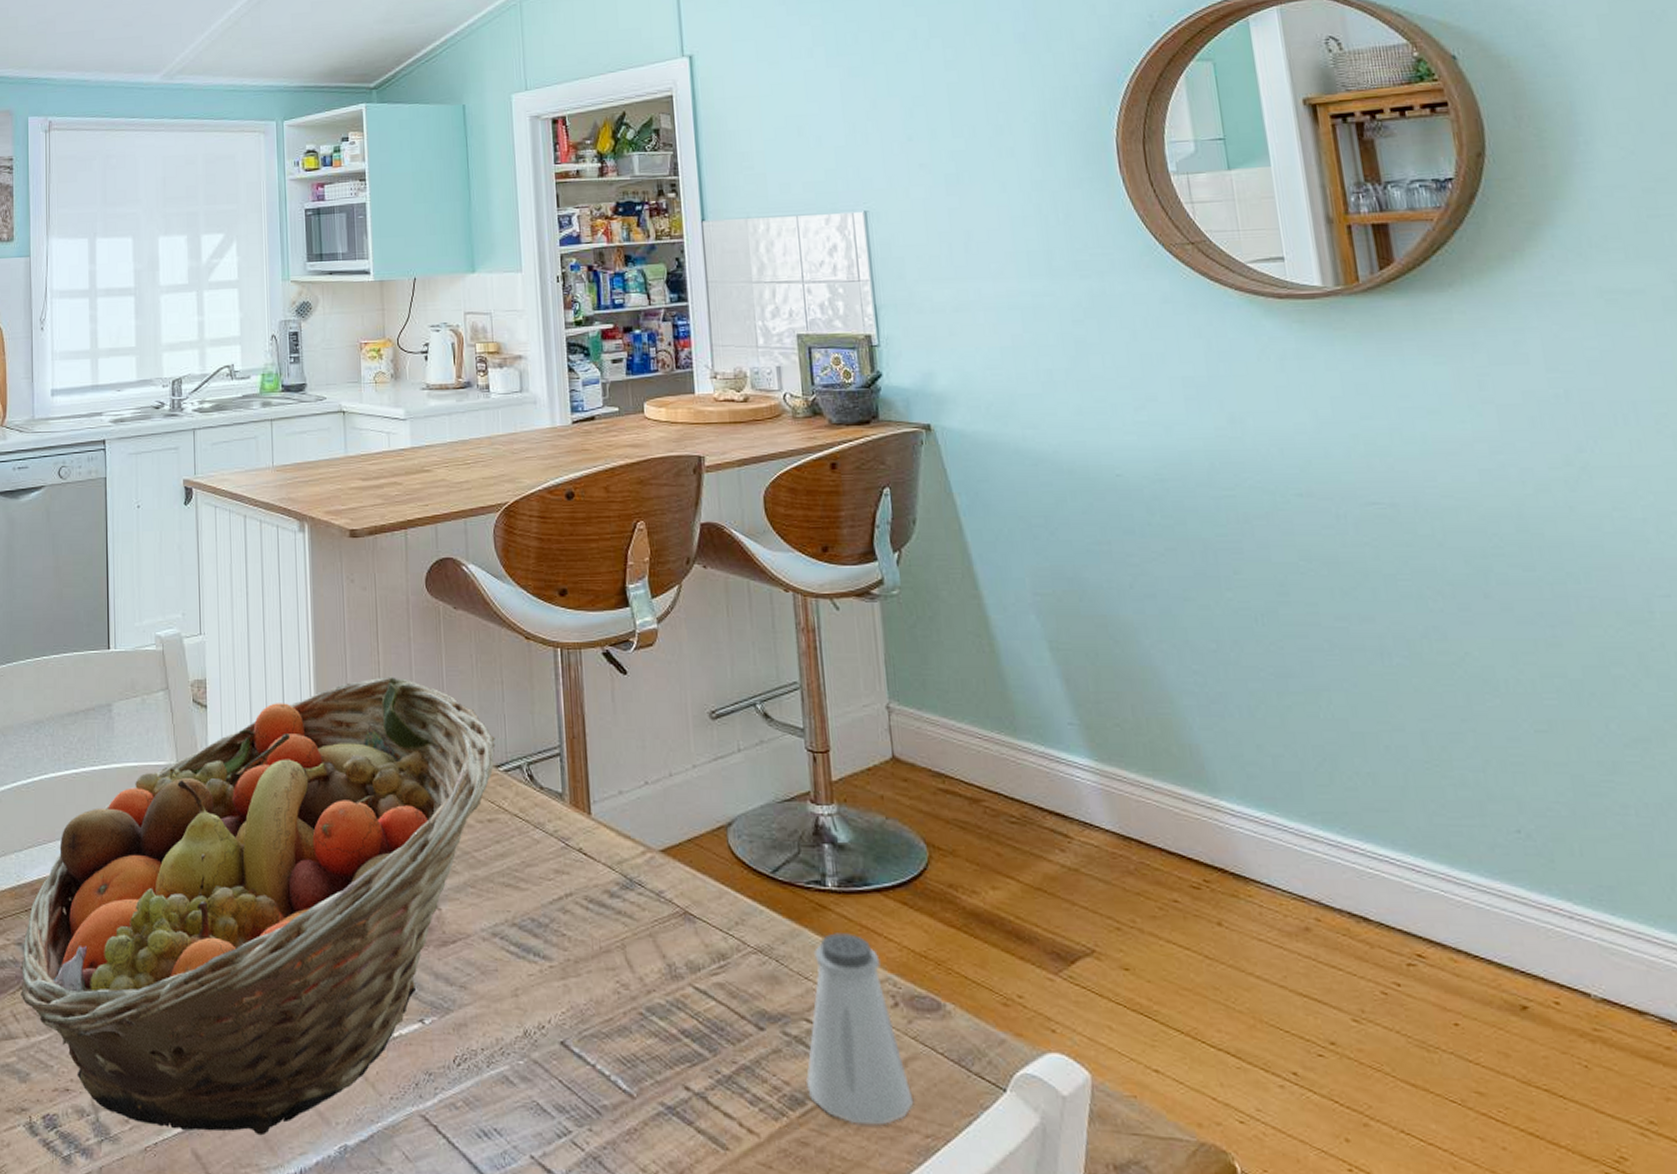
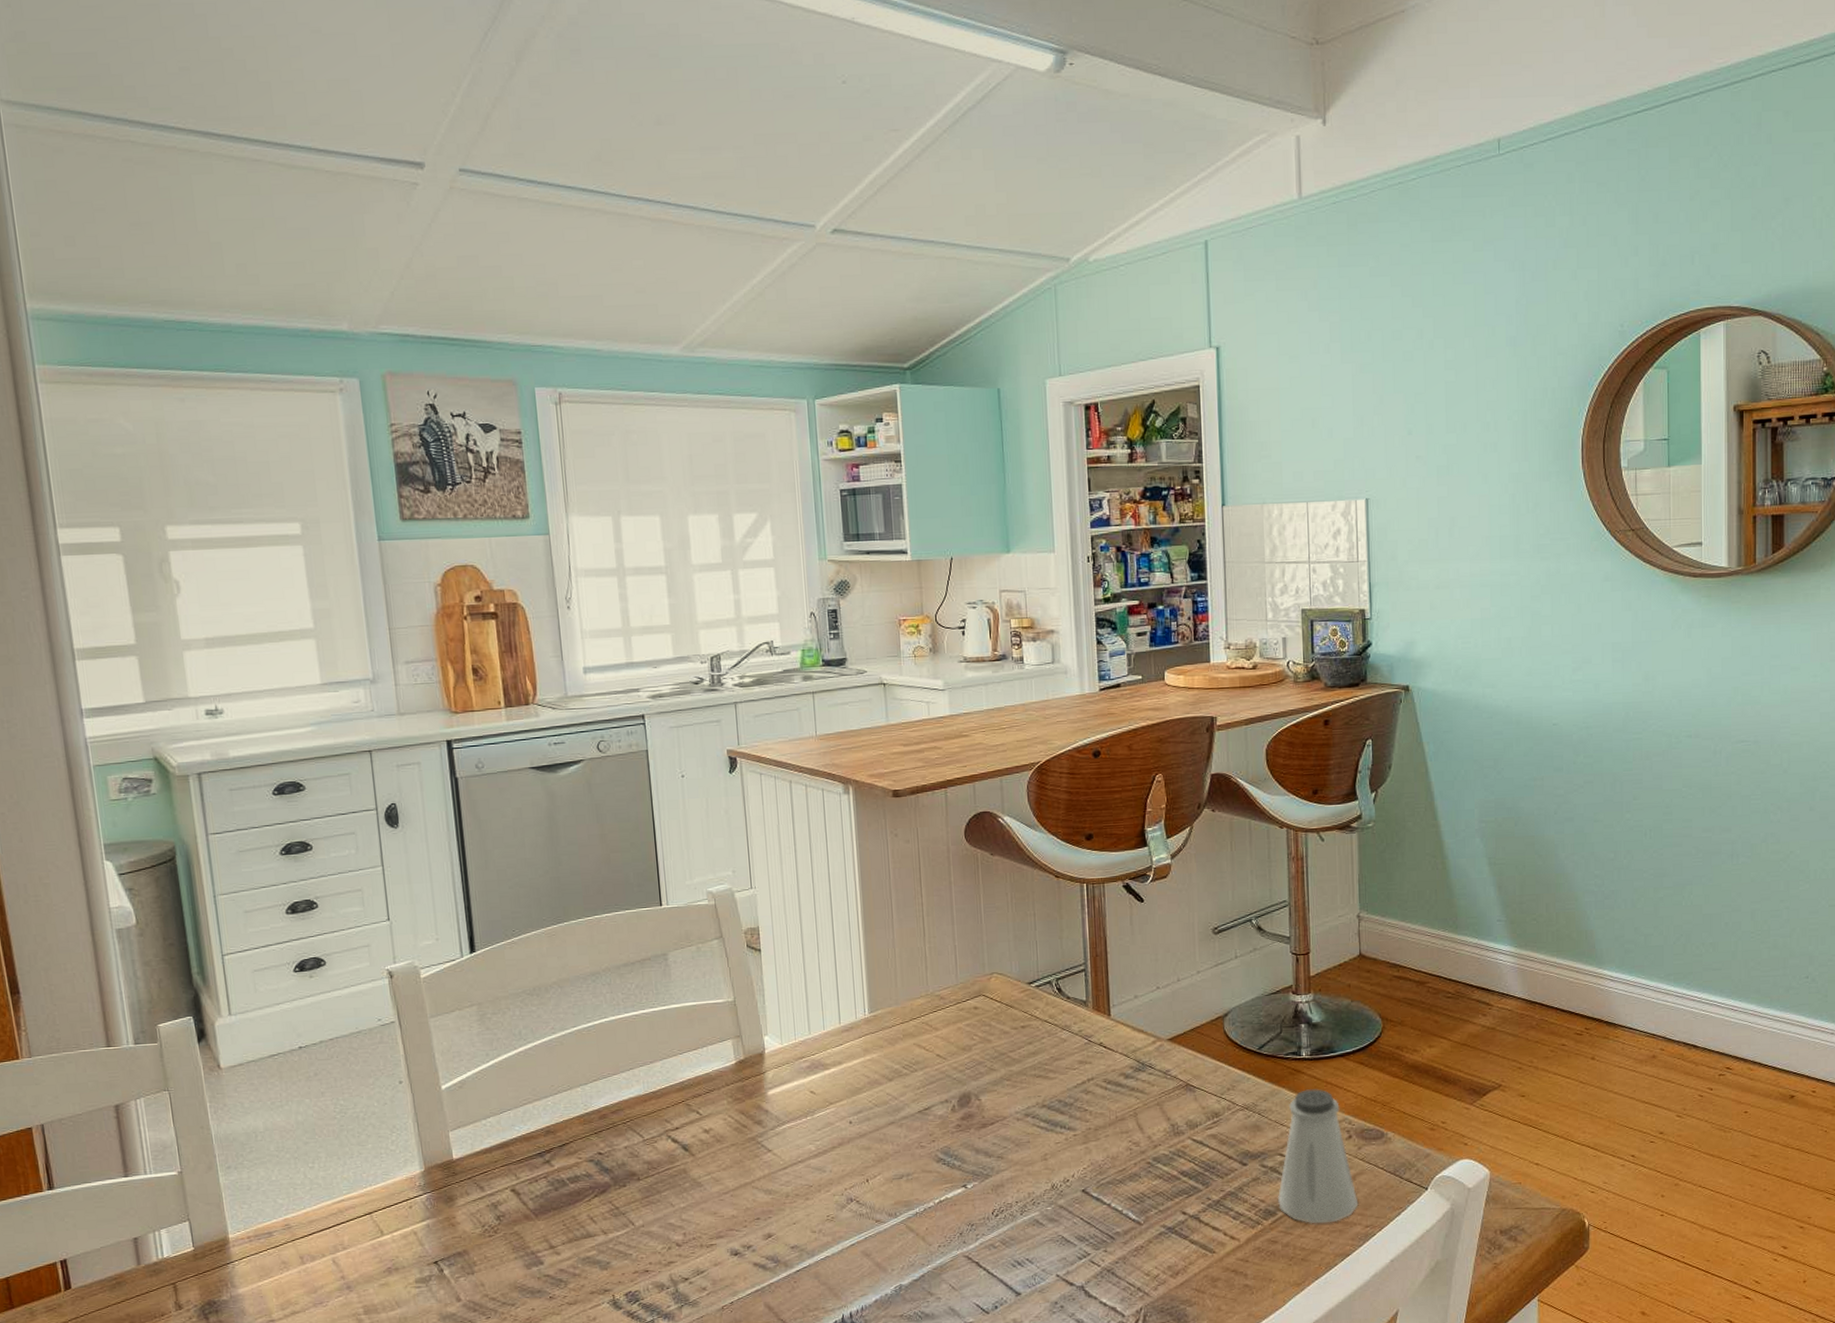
fruit basket: present [20,677,496,1136] -> none [594,915,1029,1290]

